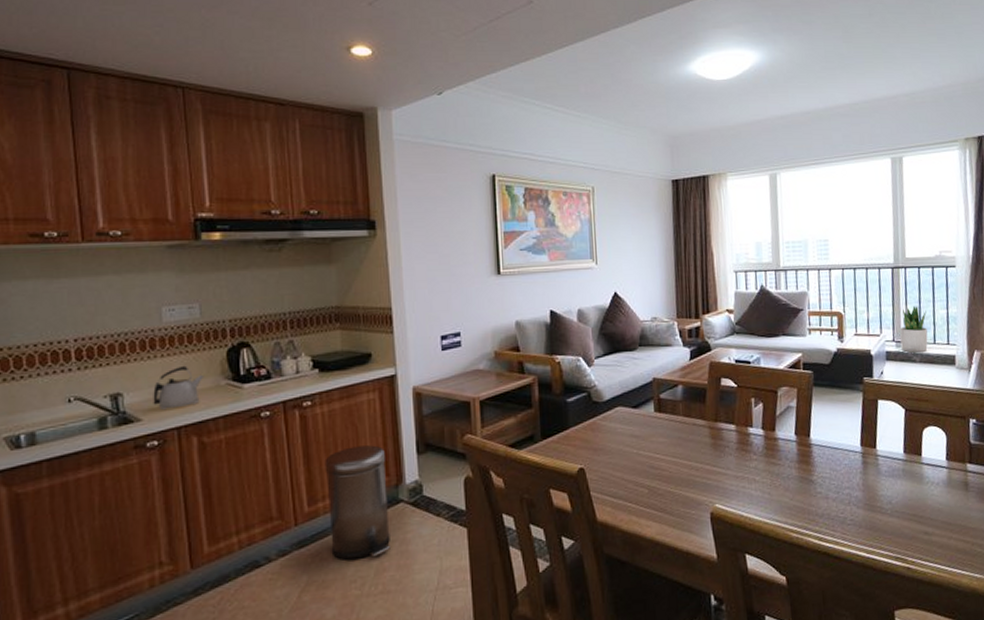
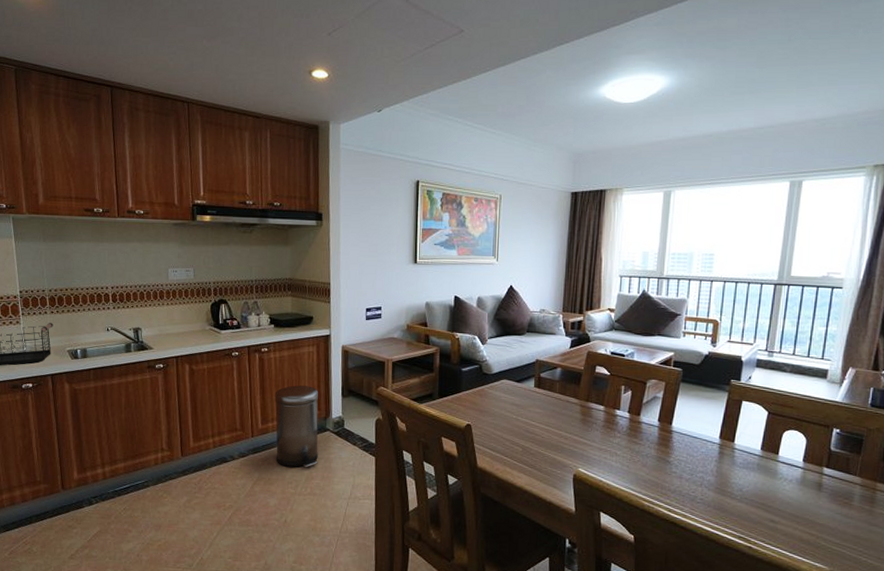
kettle: present [153,365,205,411] -> none [161,312,195,344]
planter: present [900,306,928,353] -> none [773,321,804,363]

